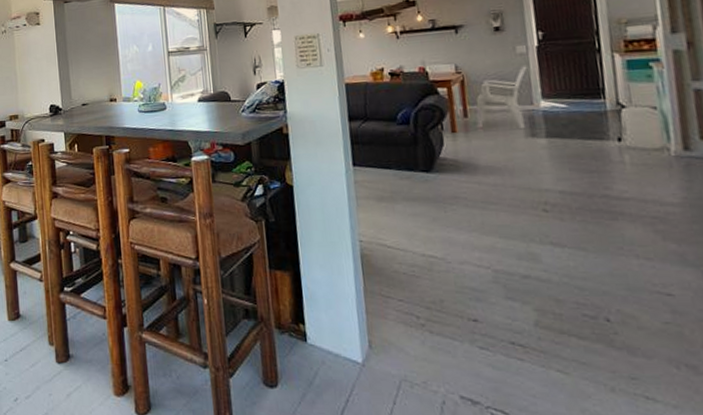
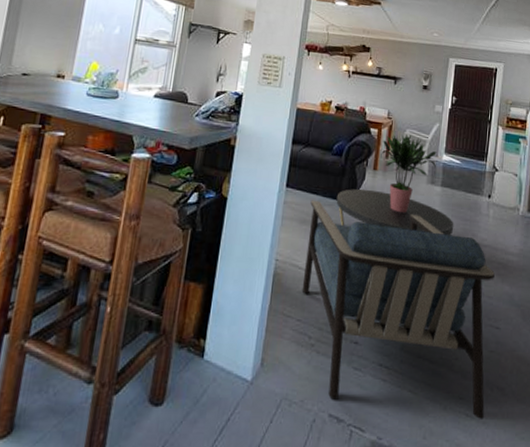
armchair: none [384,174,674,402] -> present [301,200,495,419]
coffee table: none [413,154,577,198] -> present [336,189,454,236]
potted plant: none [456,86,533,174] -> present [381,135,438,212]

